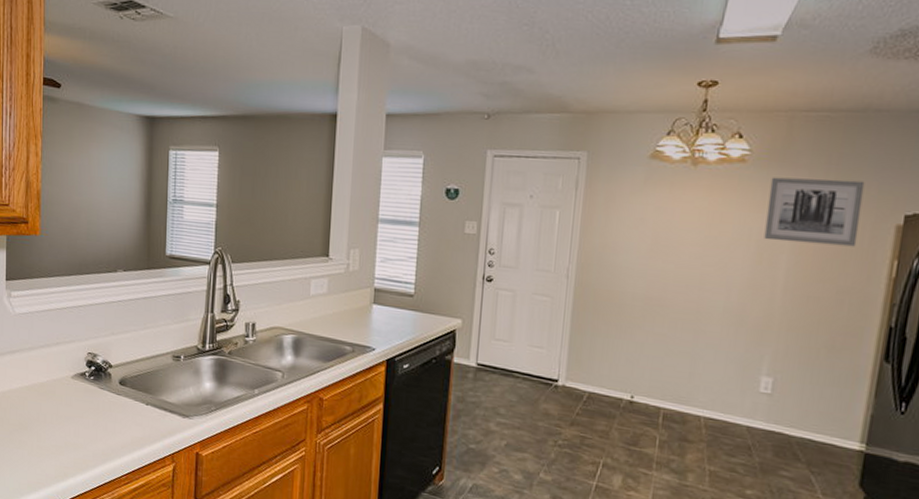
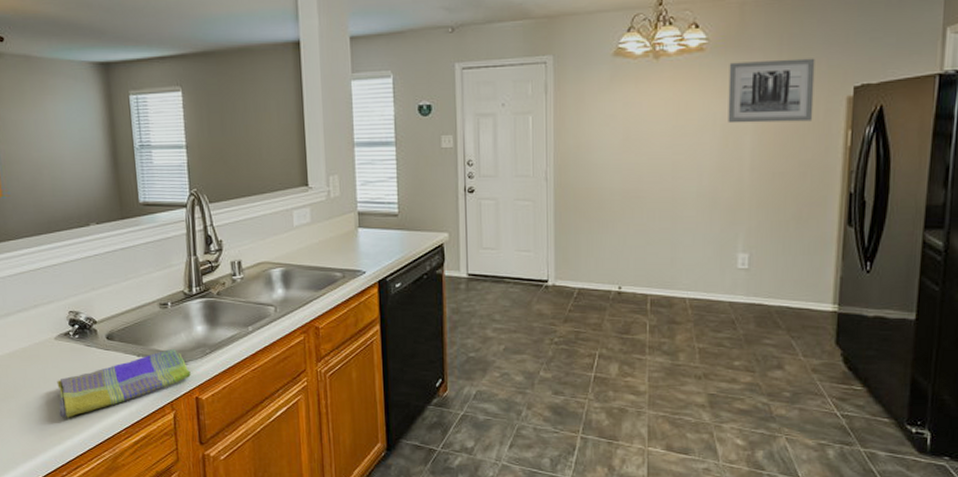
dish towel: none [67,401,194,457] -> present [57,349,191,418]

